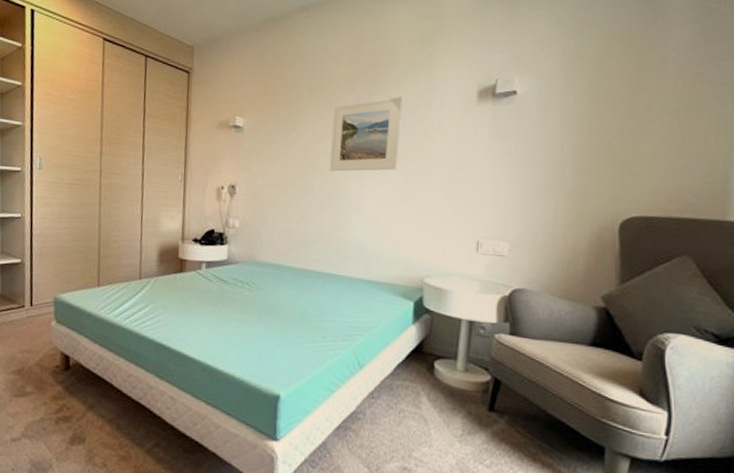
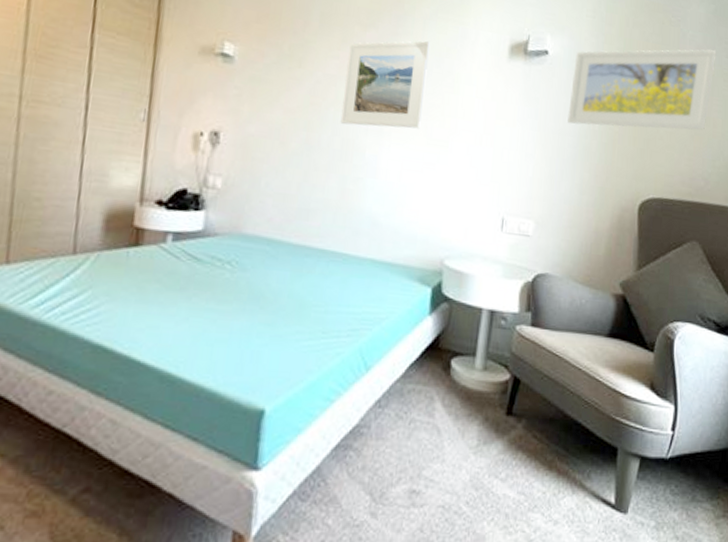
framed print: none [539,68,706,154] -> present [568,49,717,130]

